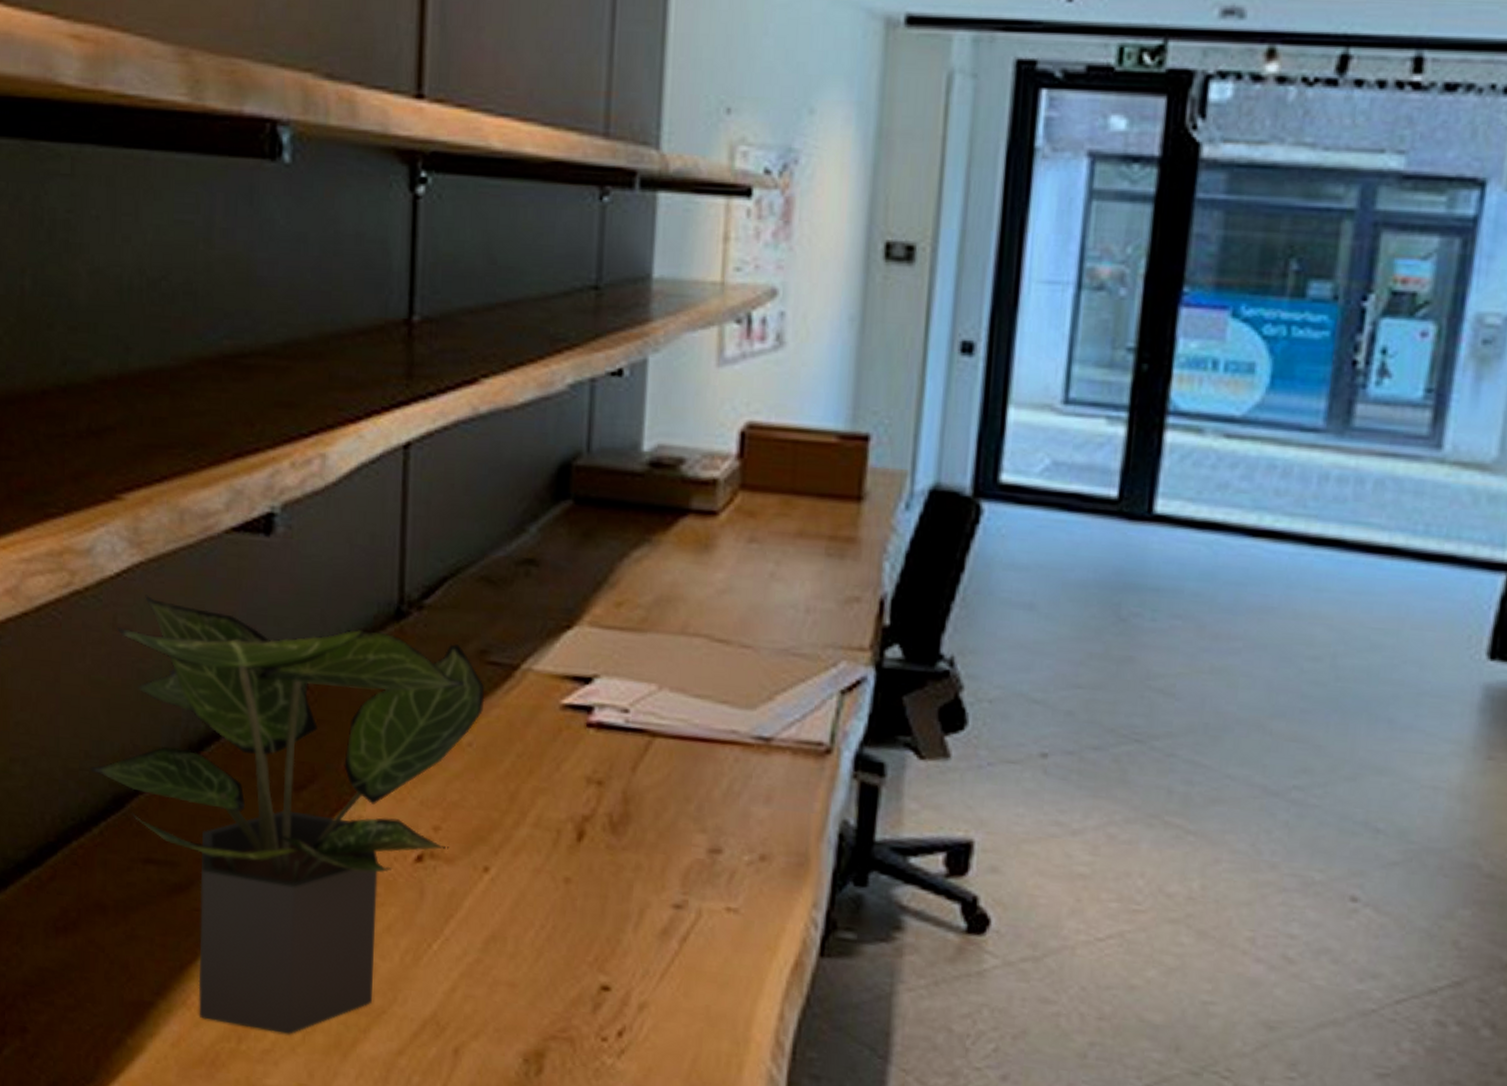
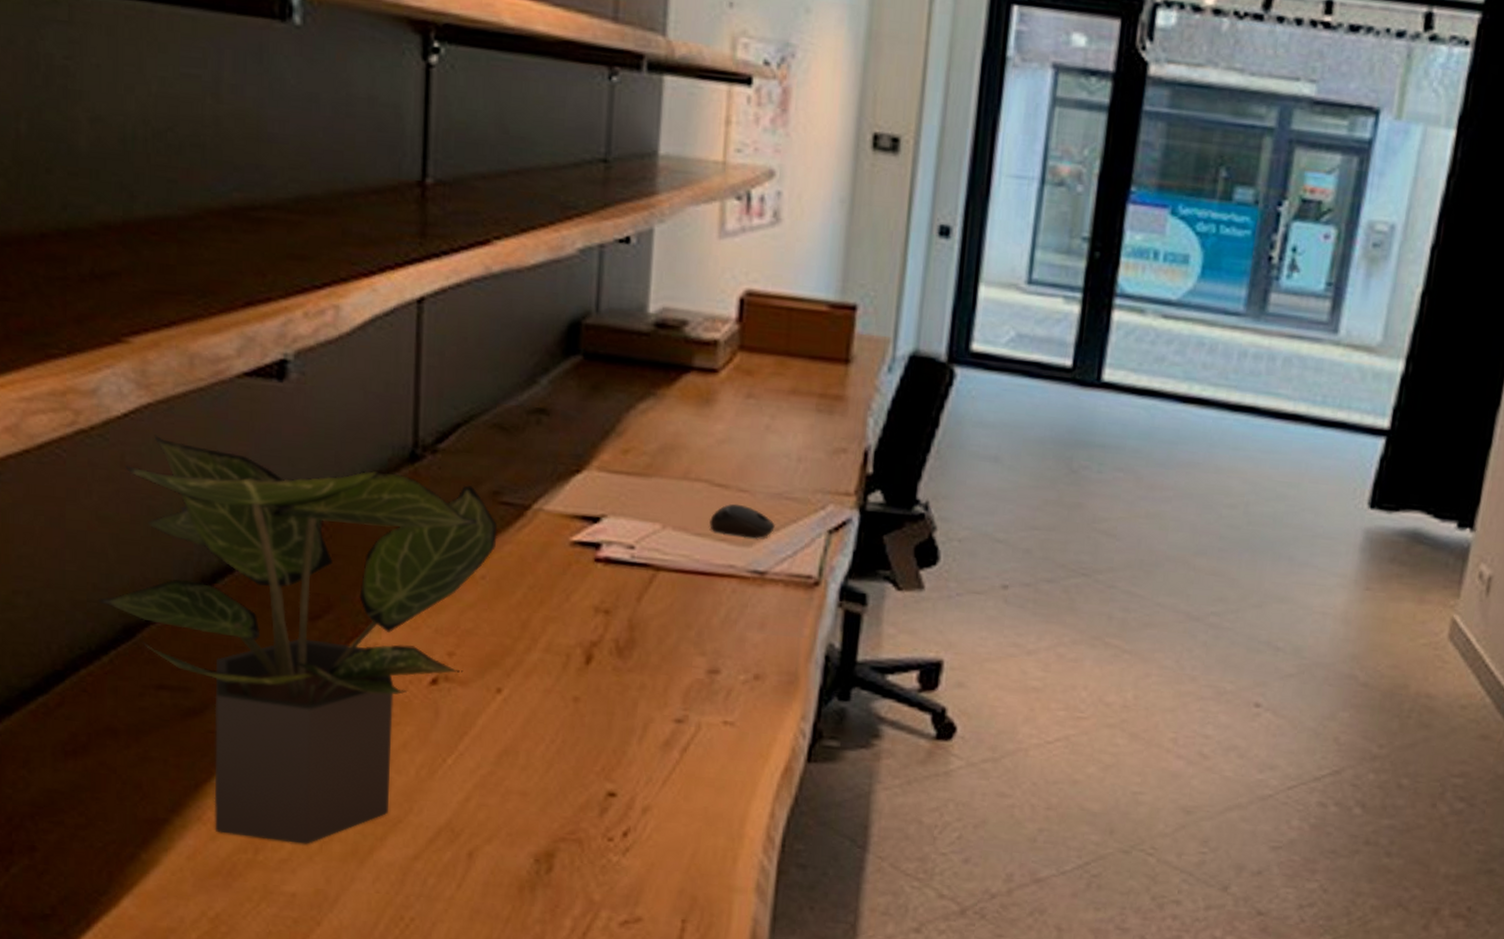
computer mouse: none [709,661,781,701] -> present [709,503,775,539]

